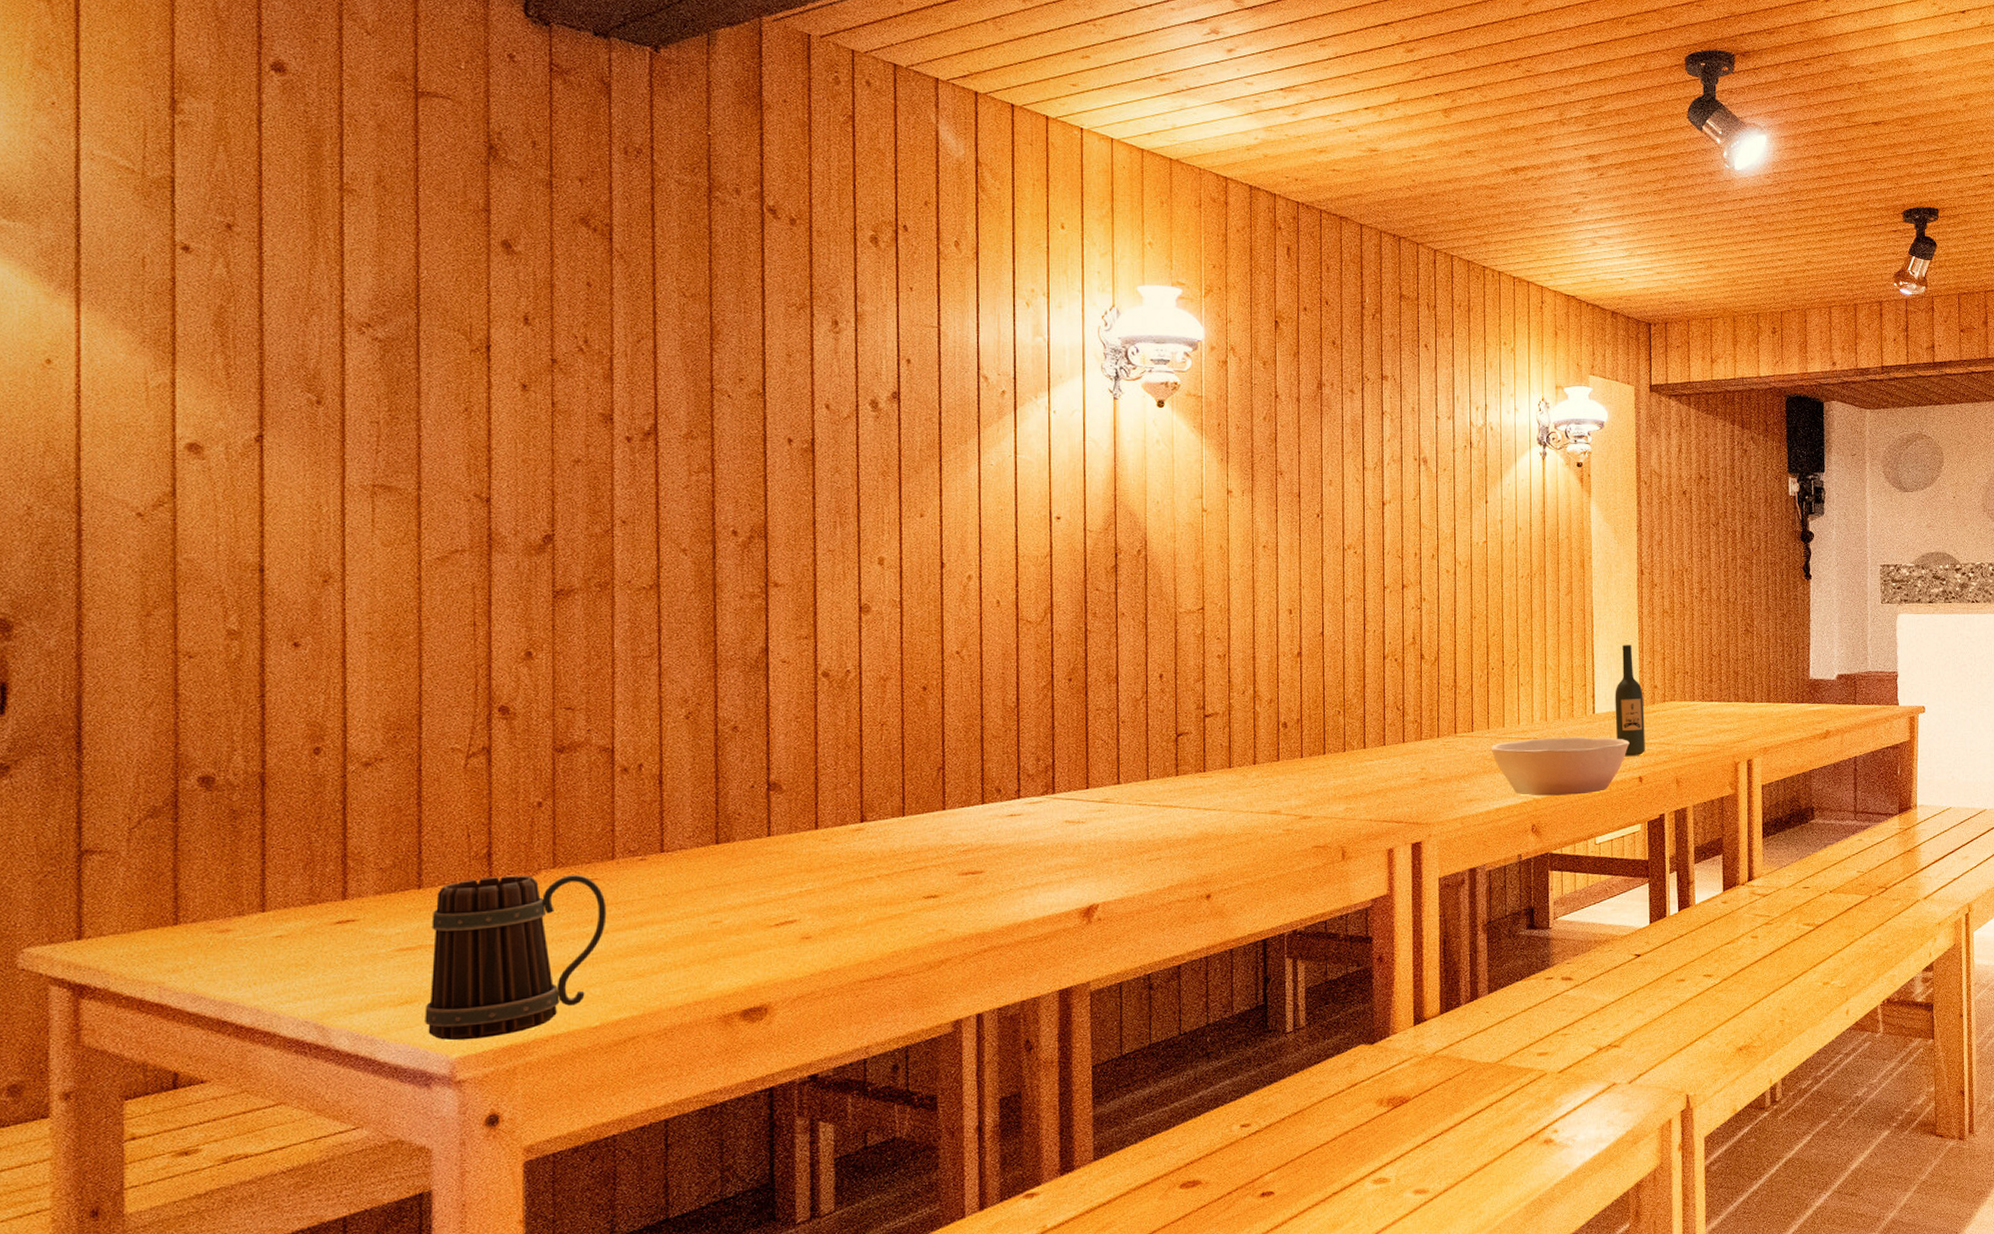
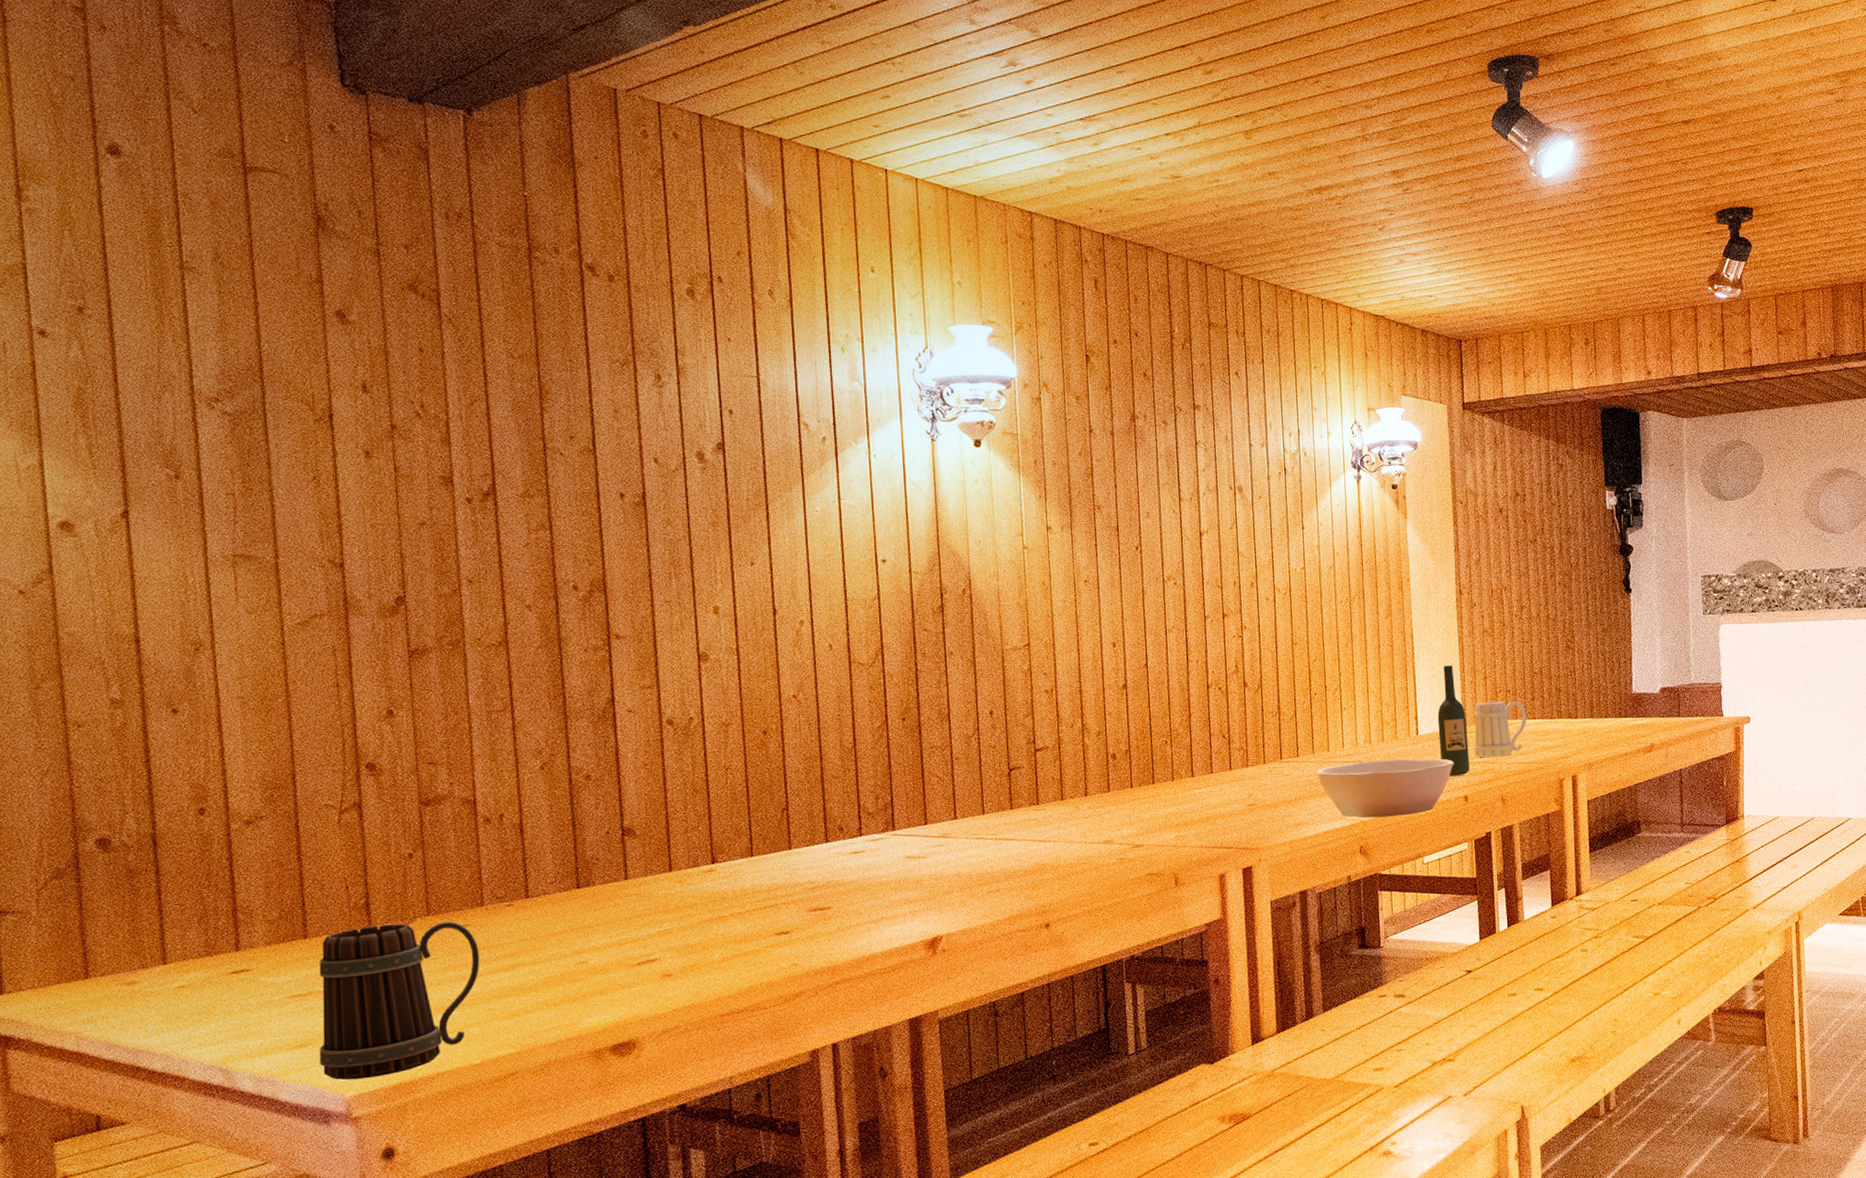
beer mug: none [1651,682,1704,739] -> present [1474,701,1527,758]

